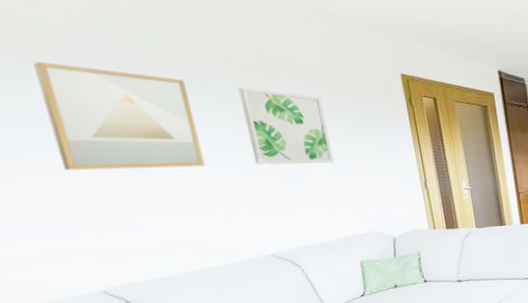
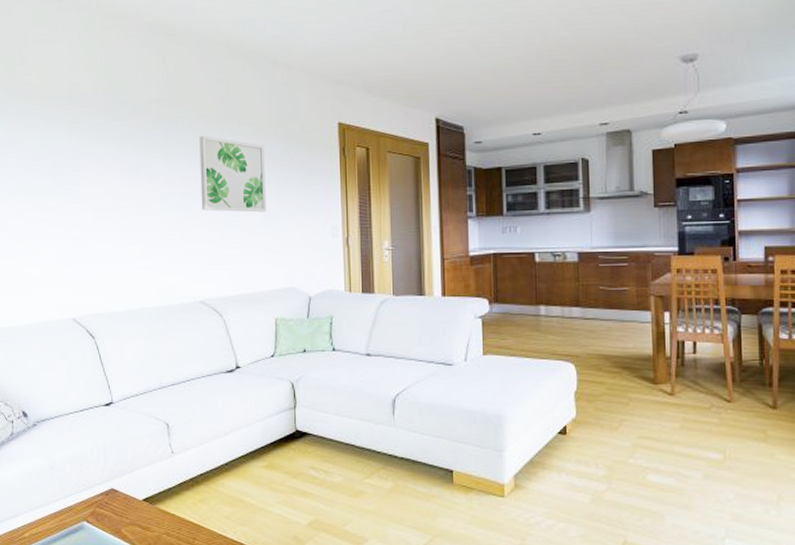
wall art: present [33,61,206,171] -> none [64,114,164,210]

